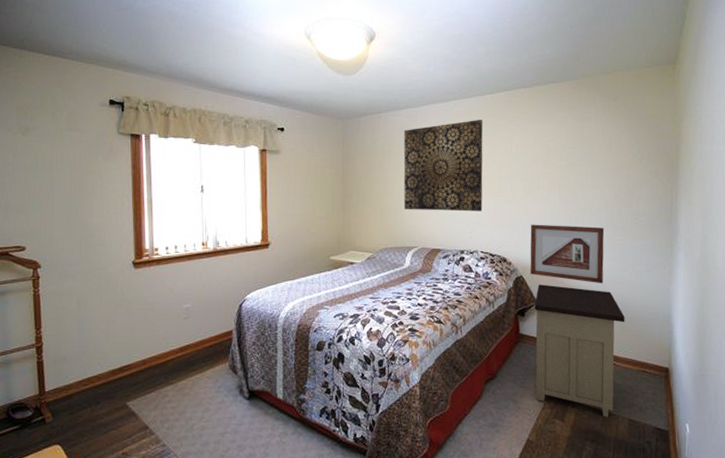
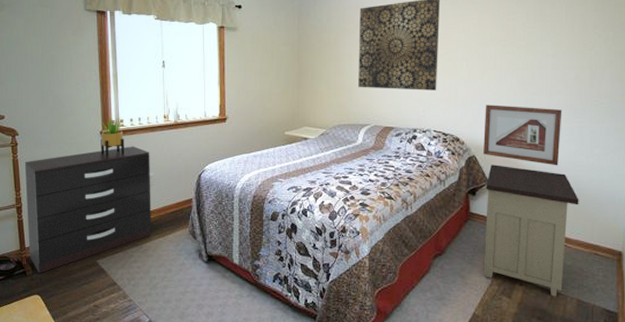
dresser: none [46,276,188,421] -> present [24,146,151,274]
potted plant: none [133,245,159,289] -> present [101,117,125,157]

